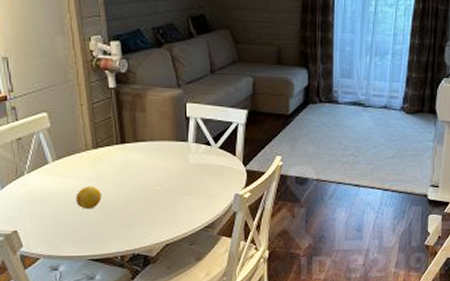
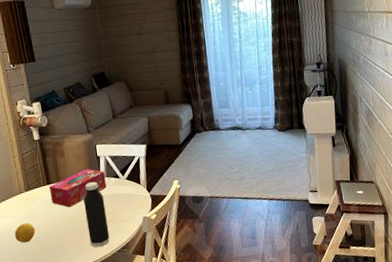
tissue box: none [122,130,194,173] -> present [48,168,107,207]
water bottle: none [165,146,192,223] -> present [83,181,110,248]

